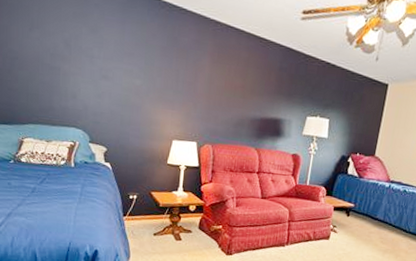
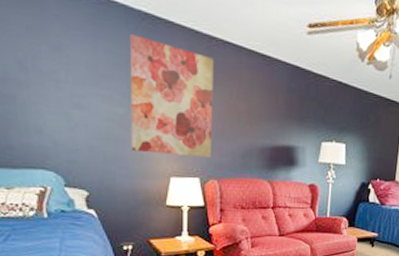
wall art: none [143,19,218,126] -> present [129,34,214,159]

